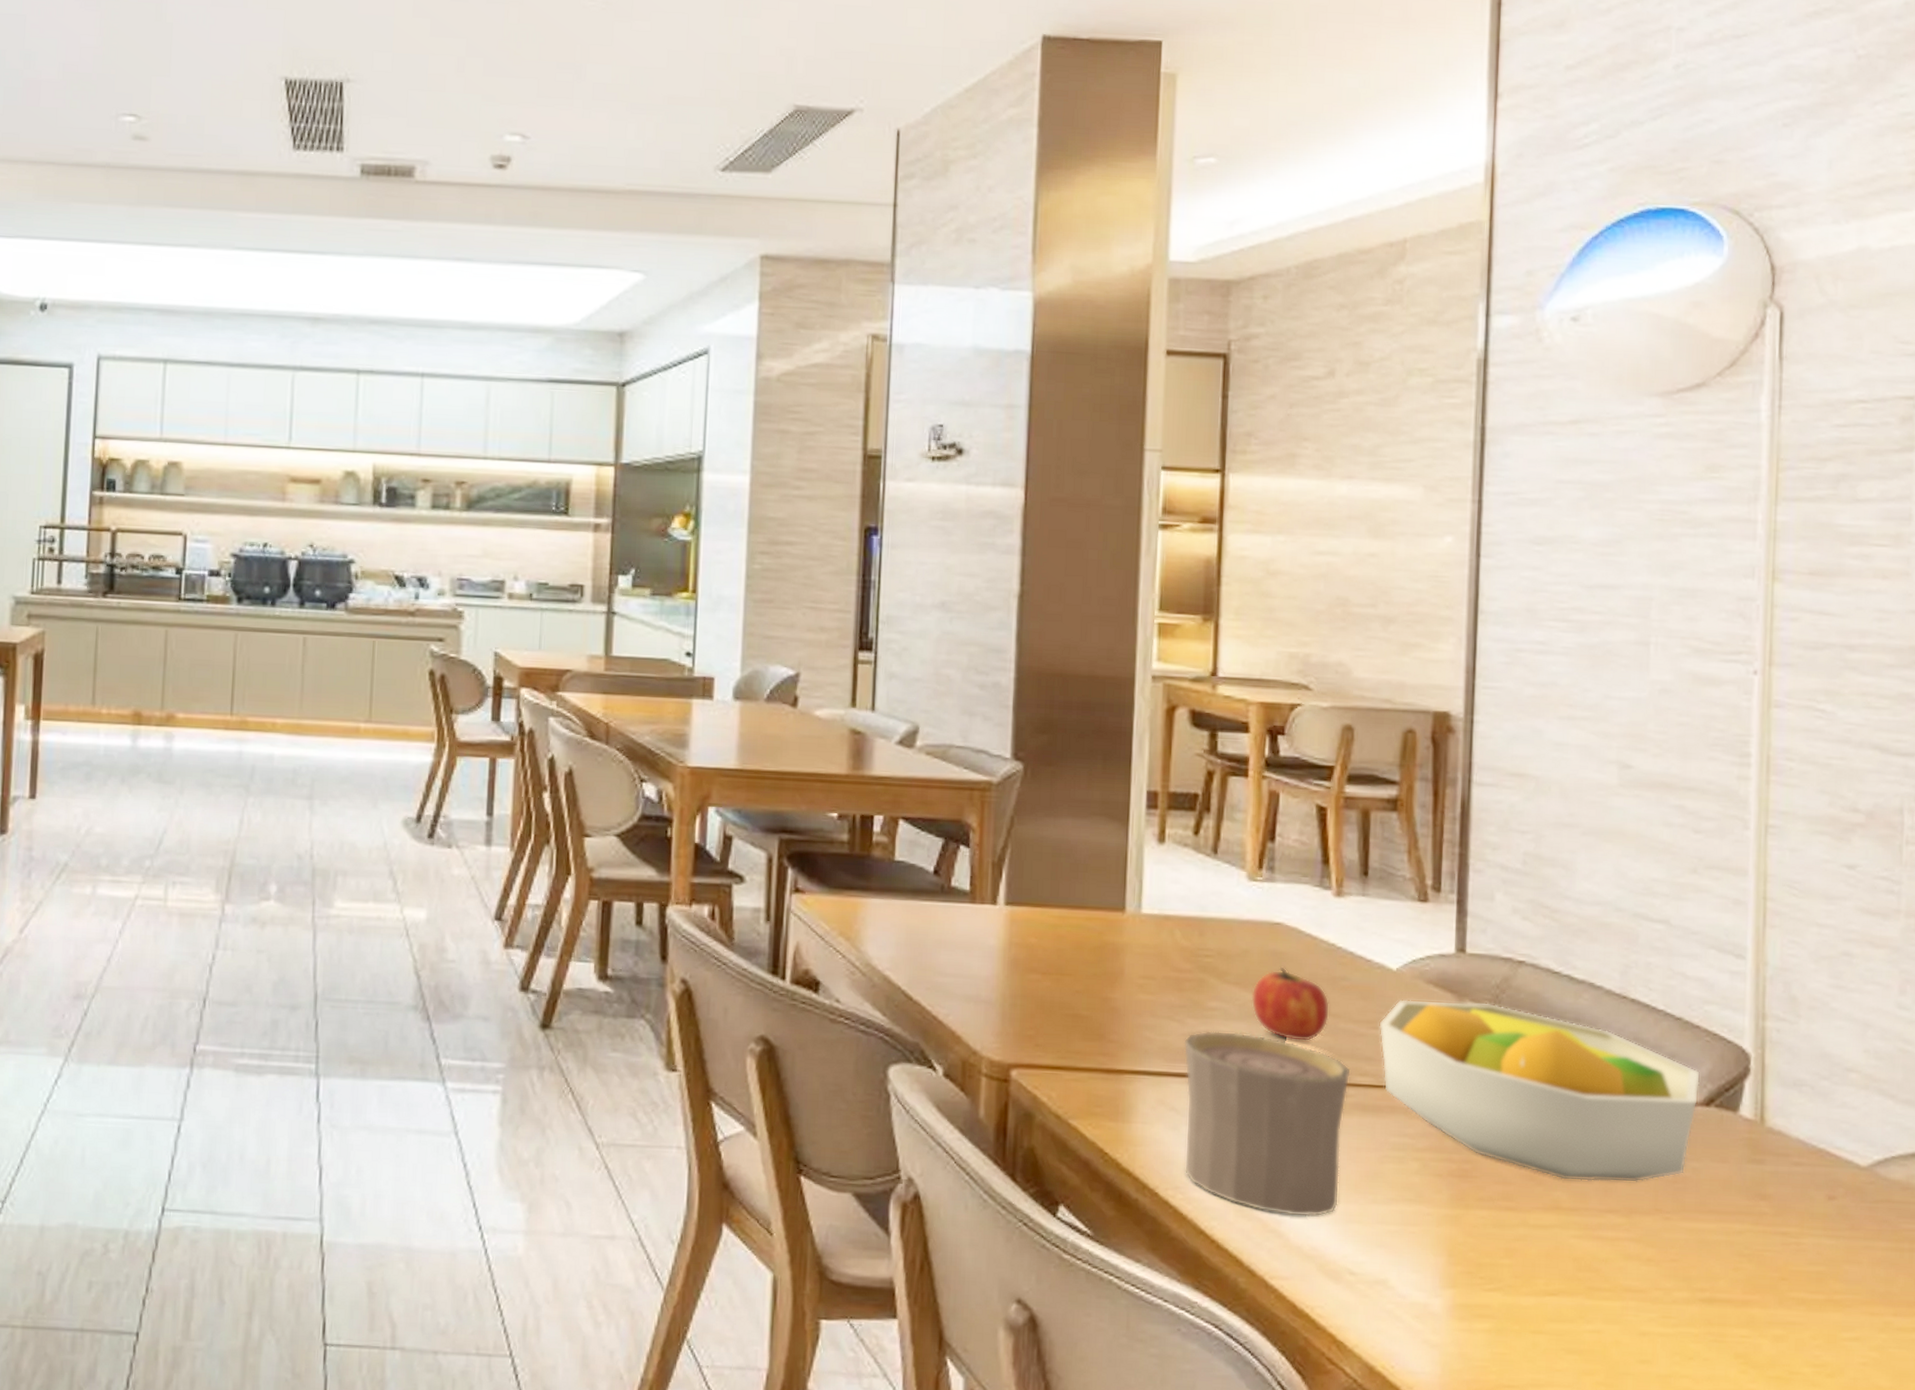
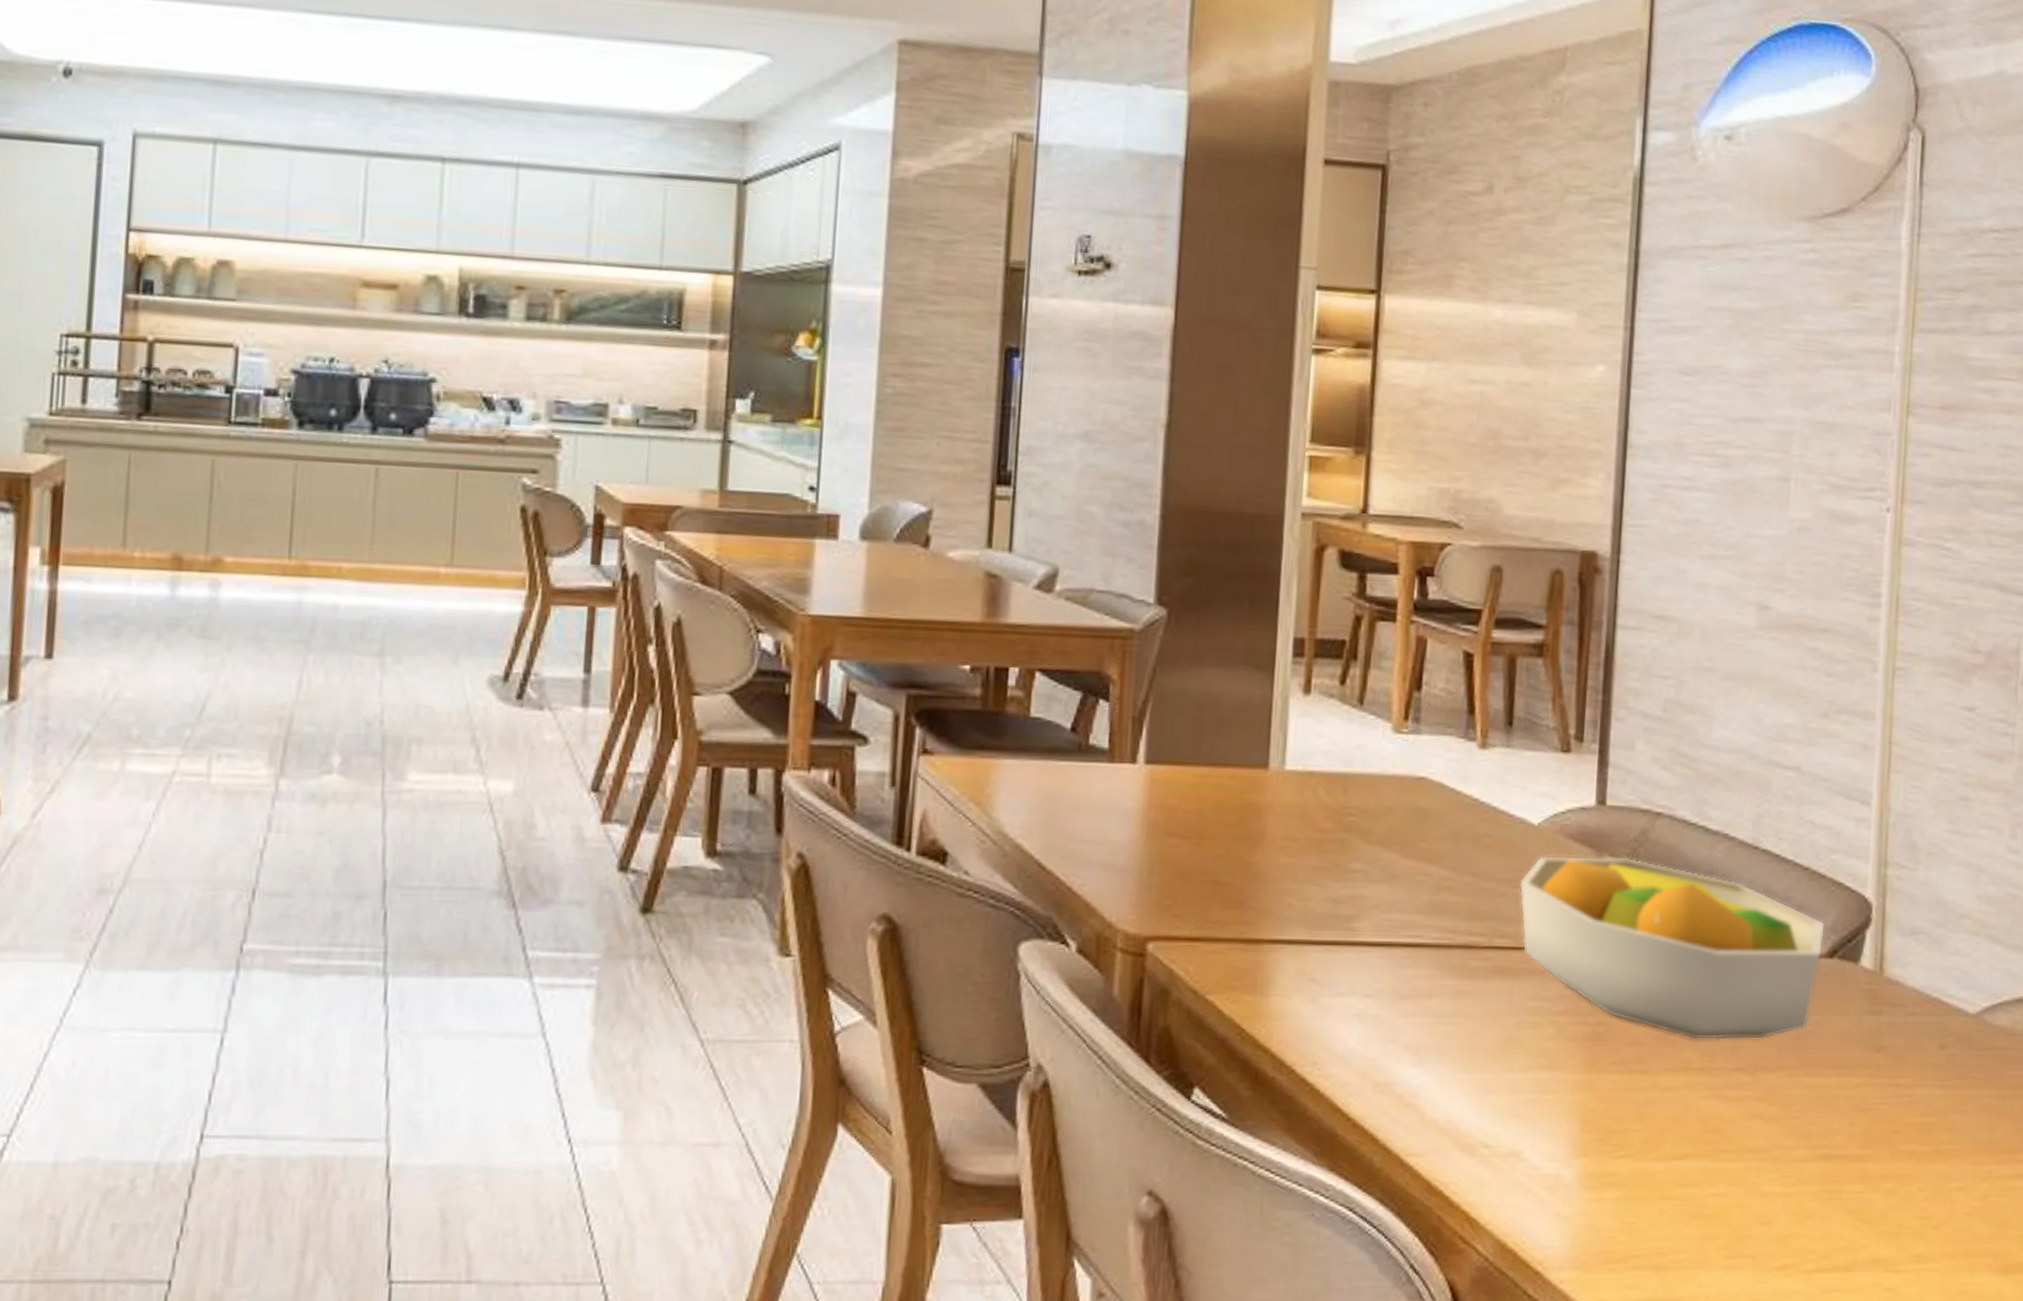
cup: present [1183,1031,1351,1217] -> none [1322,895,1490,1088]
fruit: present [1251,968,1330,1042] -> none [1393,825,1472,904]

